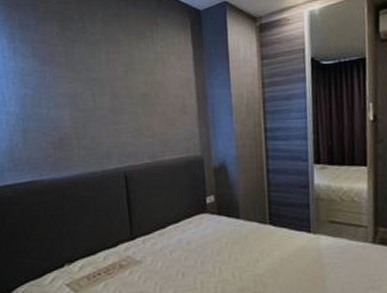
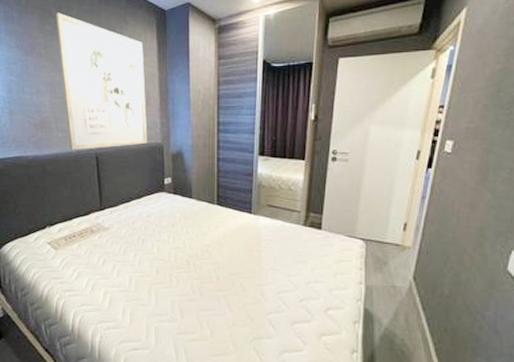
wall art: none [78,17,185,170] -> present [56,12,148,150]

